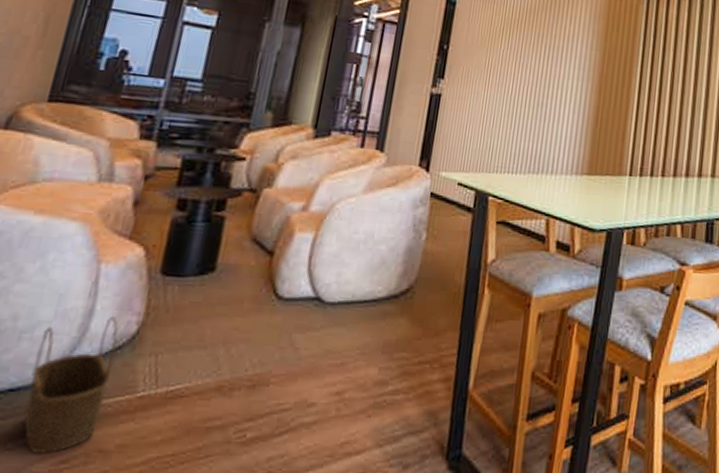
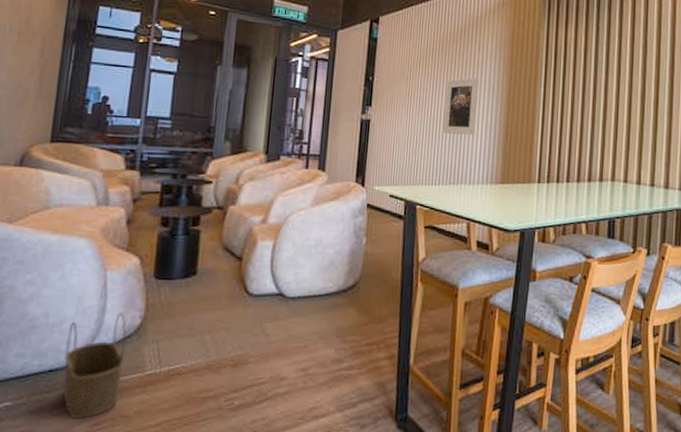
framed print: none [524,52,569,118] -> present [443,77,479,135]

